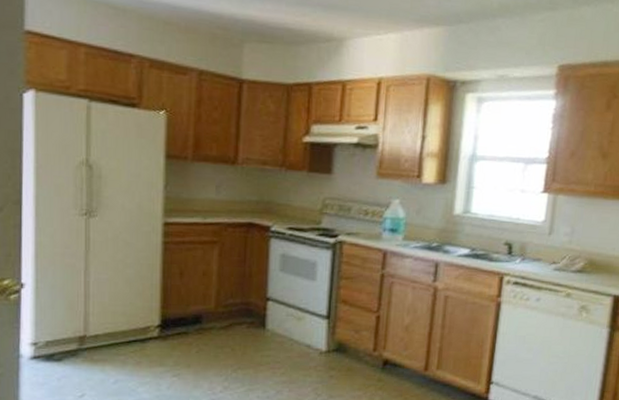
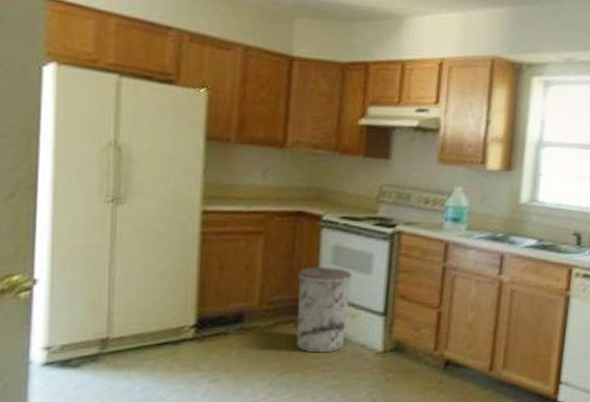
trash can: none [248,273,299,352] -> present [296,267,353,353]

